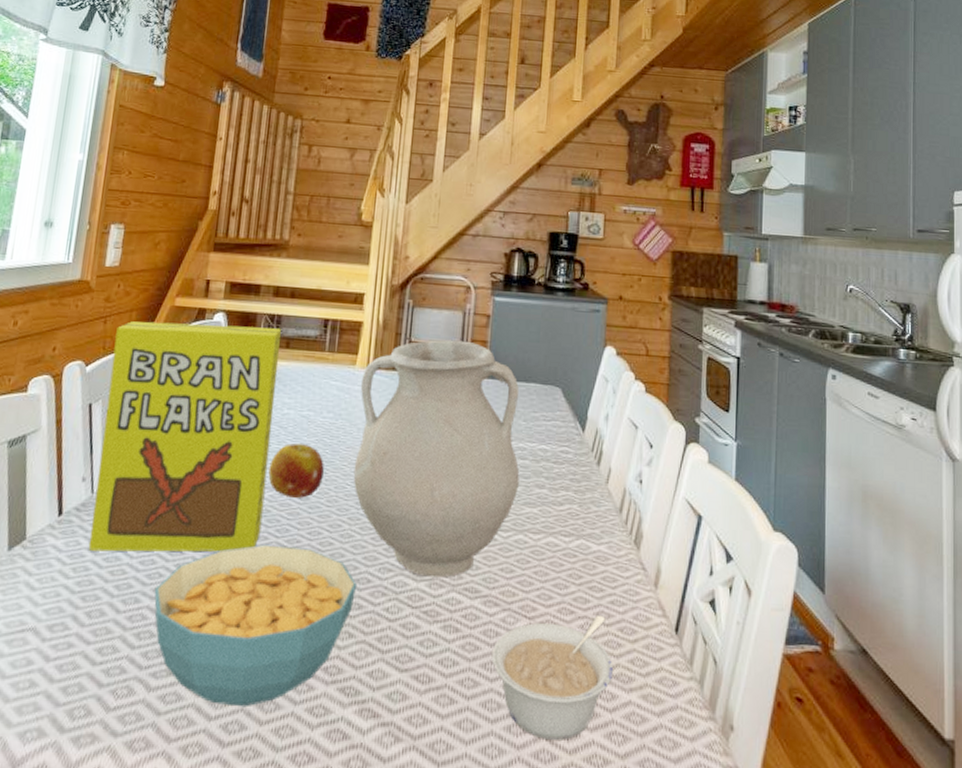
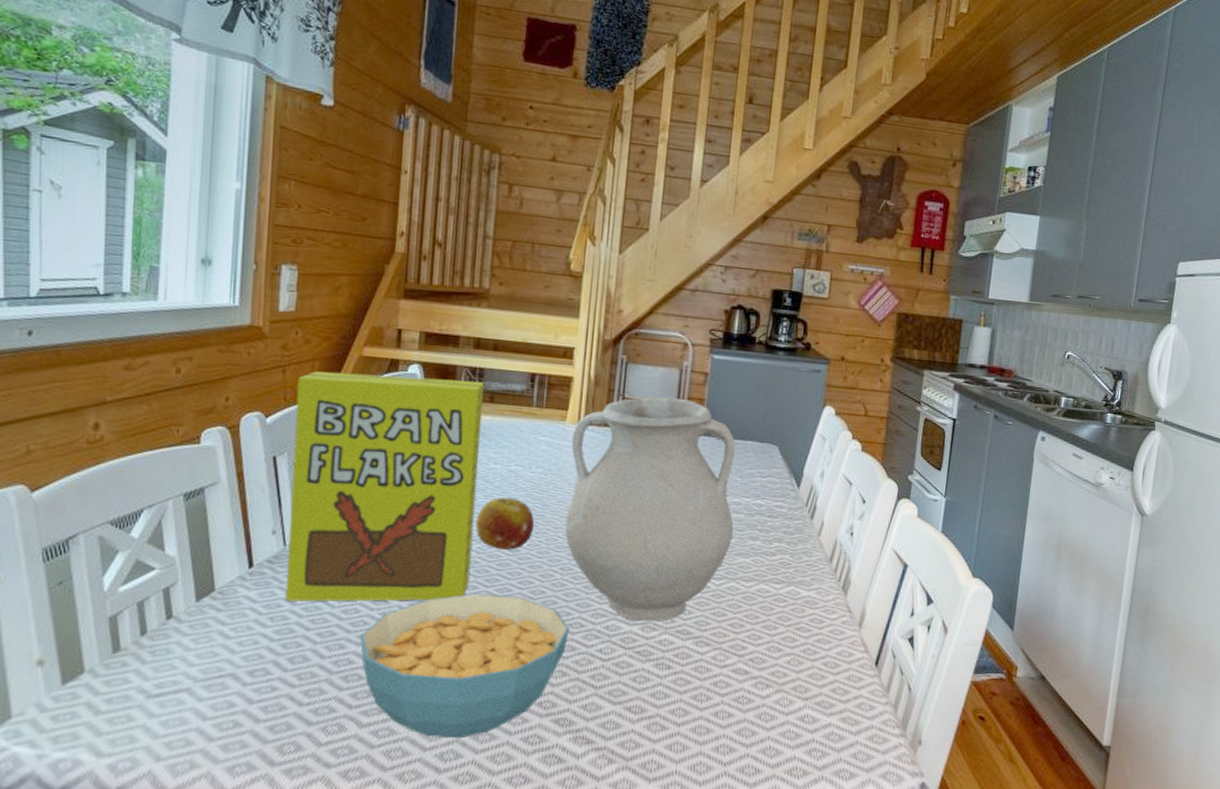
legume: present [491,614,613,740] -> none [702,651,816,757]

